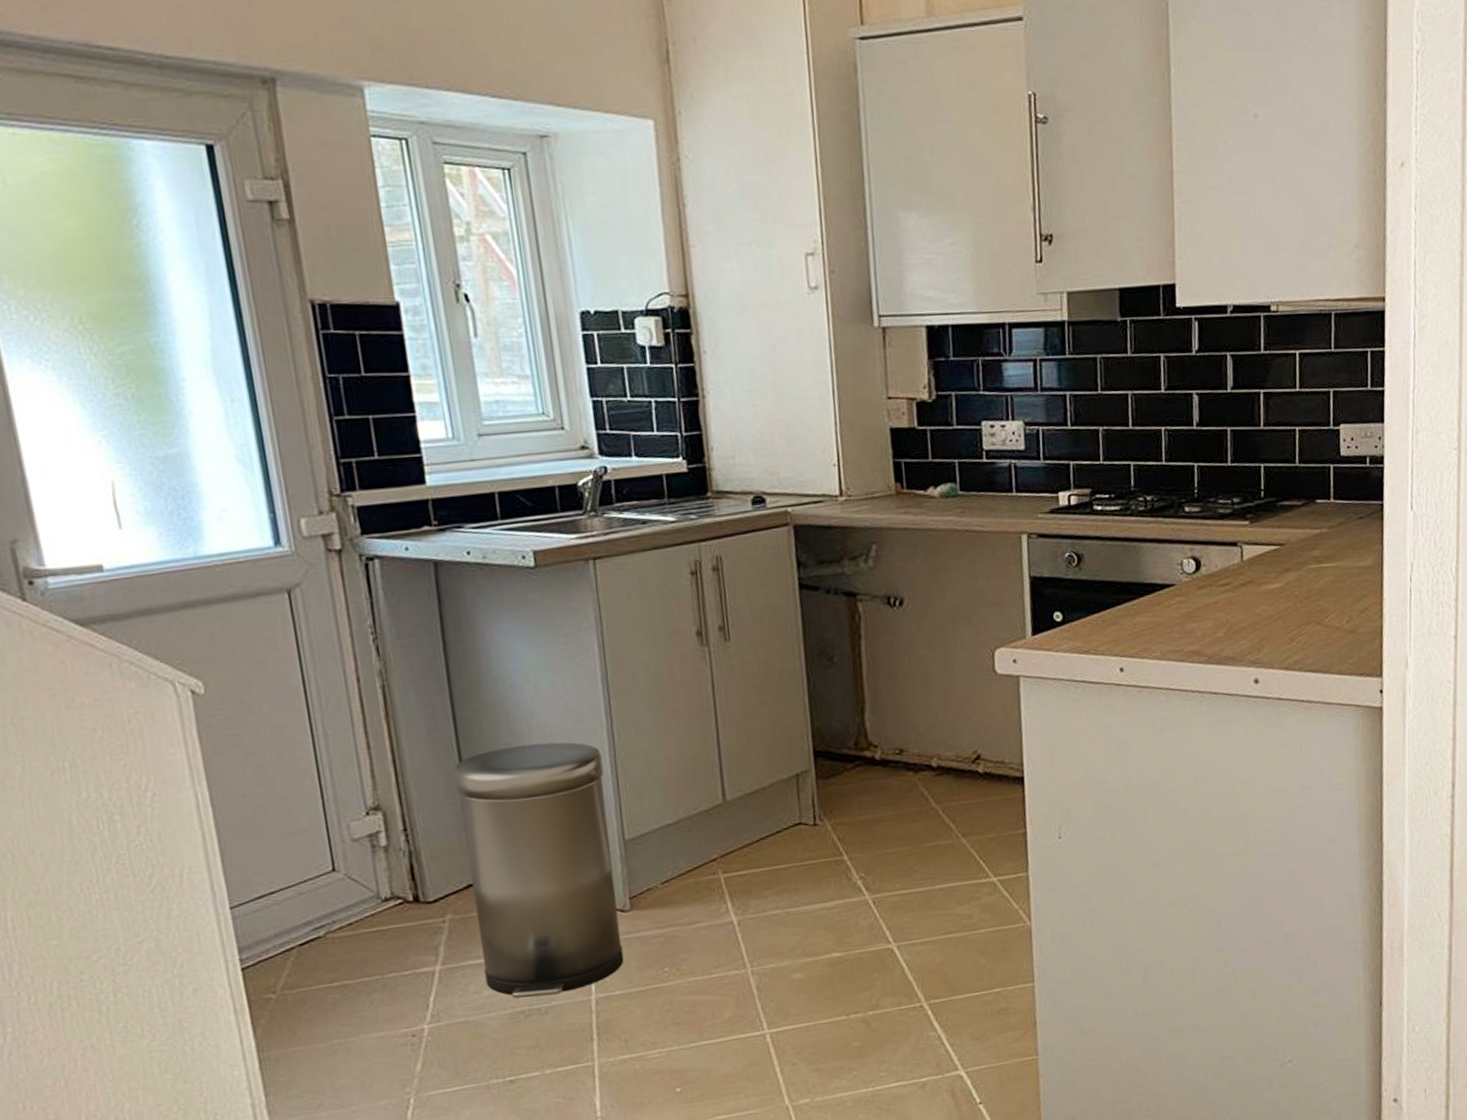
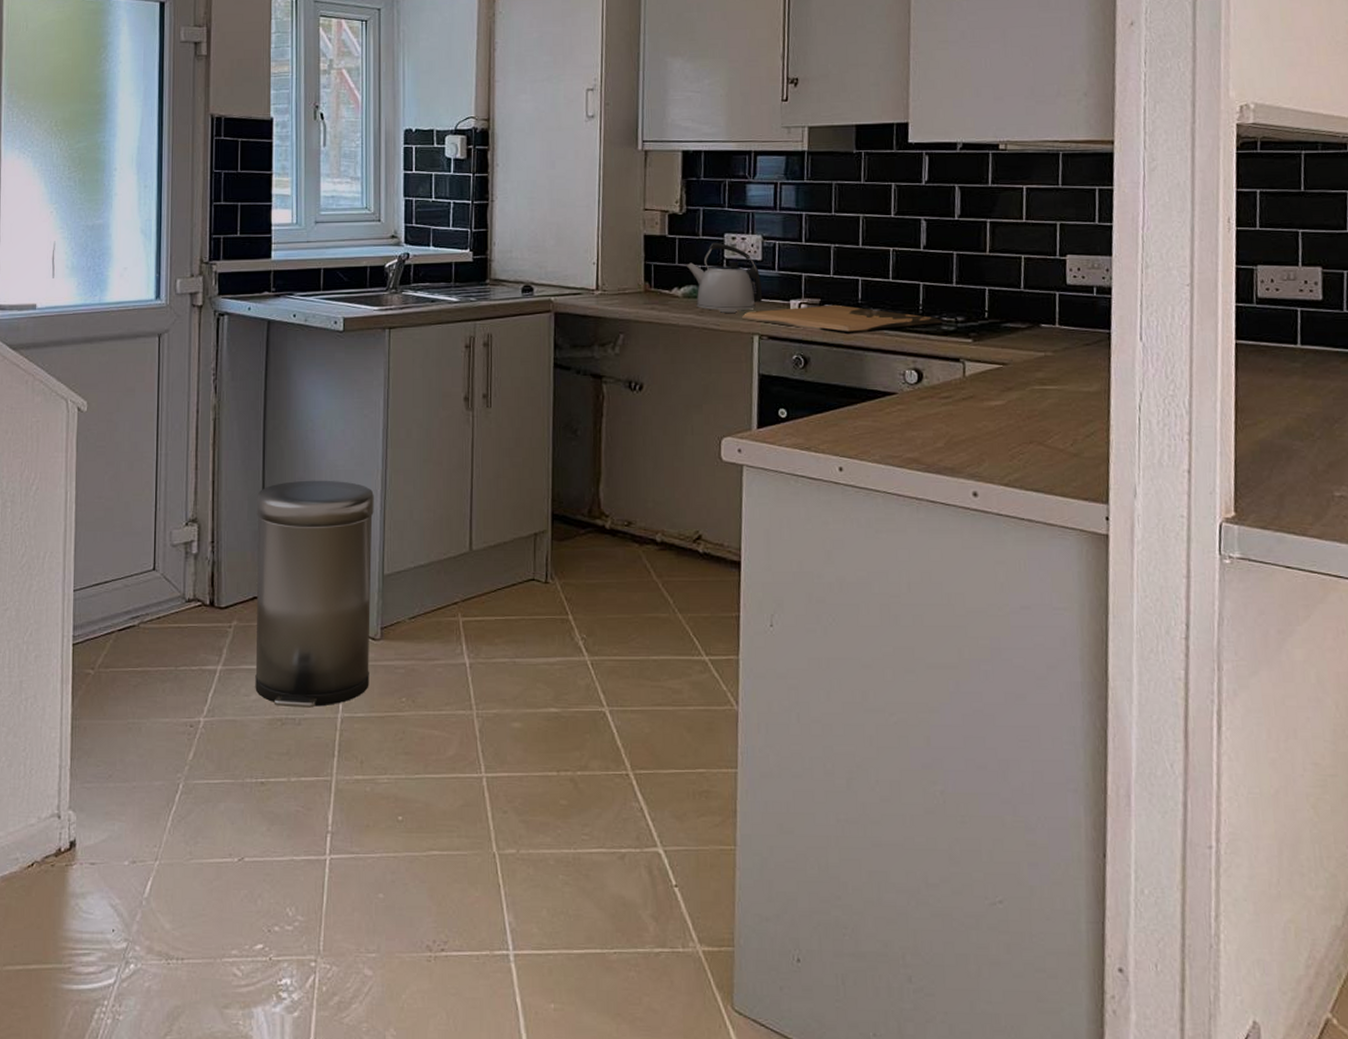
kettle: none [941,432,1029,512] -> present [686,242,763,313]
chopping board: none [1006,494,1219,526] -> present [741,304,943,335]

